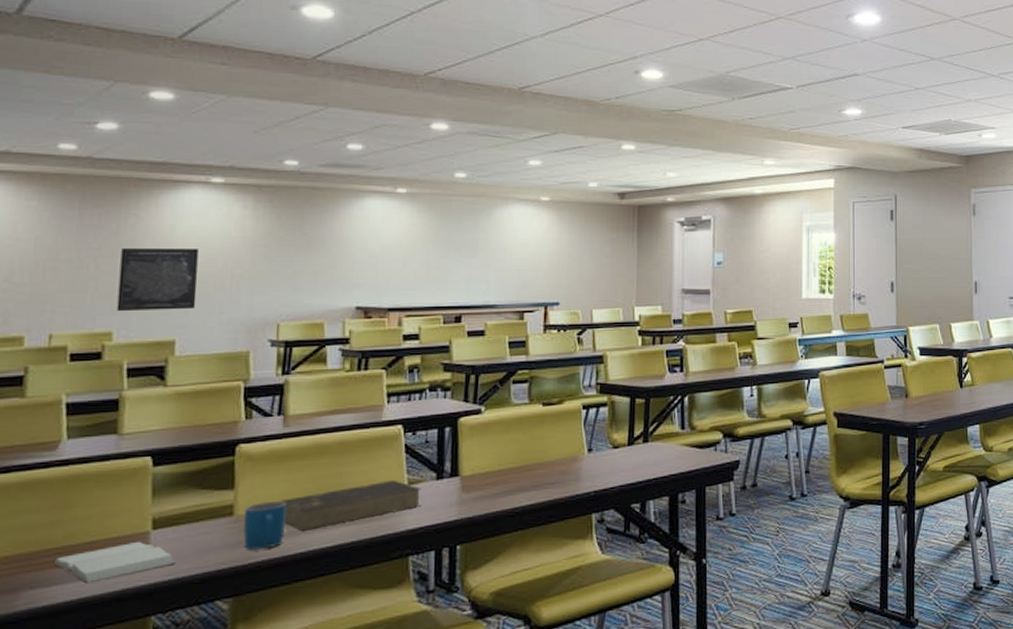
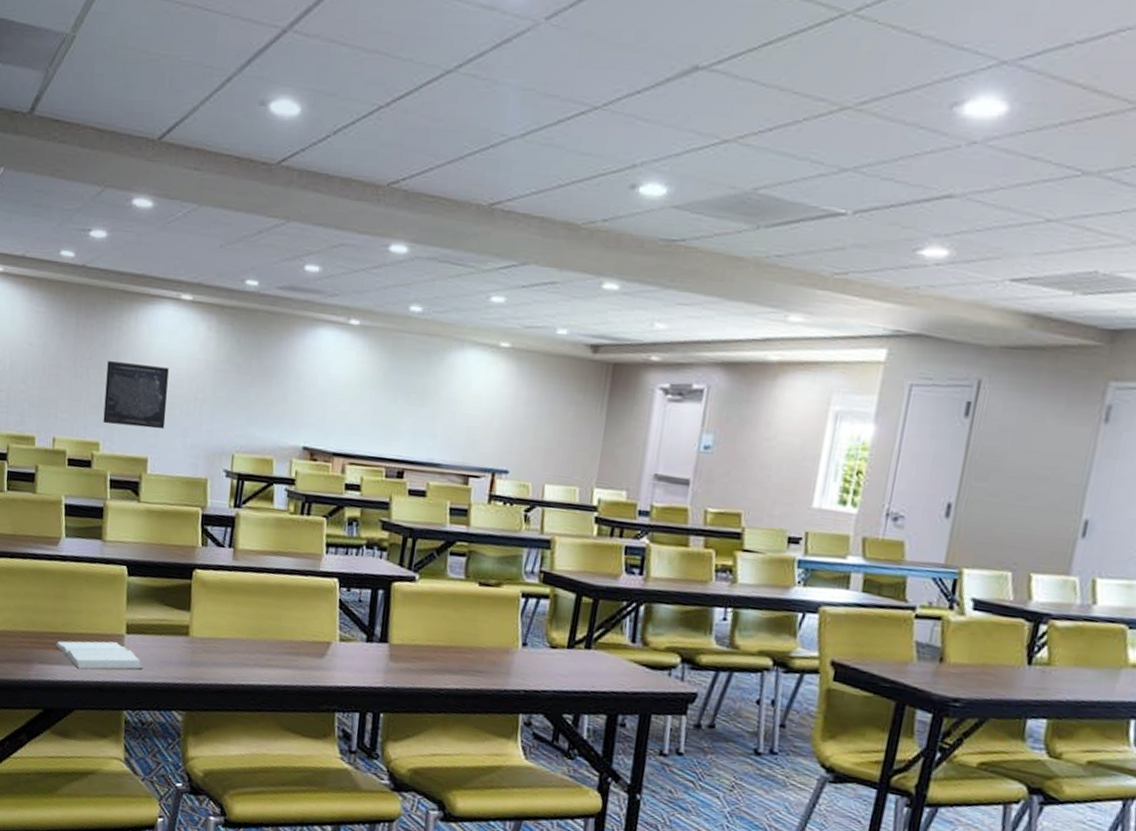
mug: present [243,500,286,550] -> none [196,628,232,674]
book: present [280,480,422,531] -> none [227,630,352,666]

